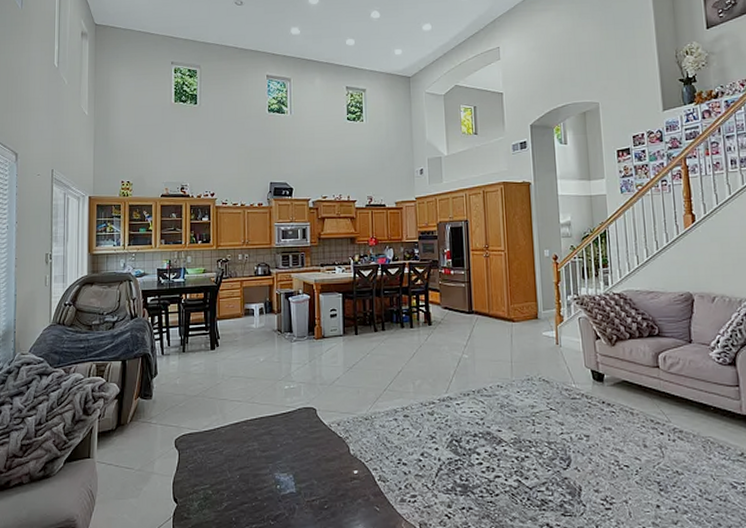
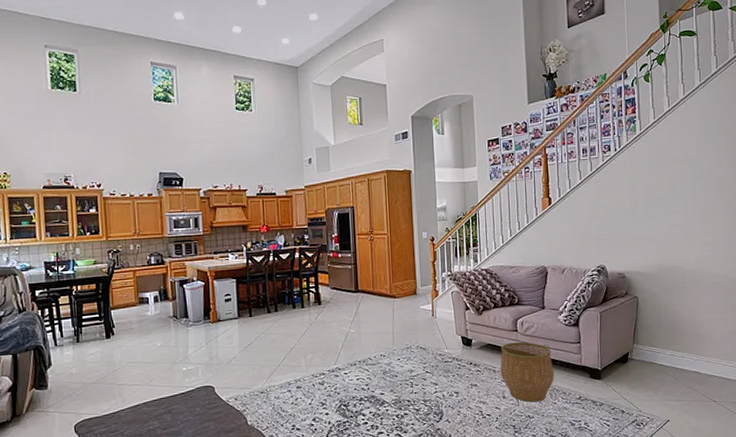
basket: none [639,380,708,455] -> present [500,341,554,403]

